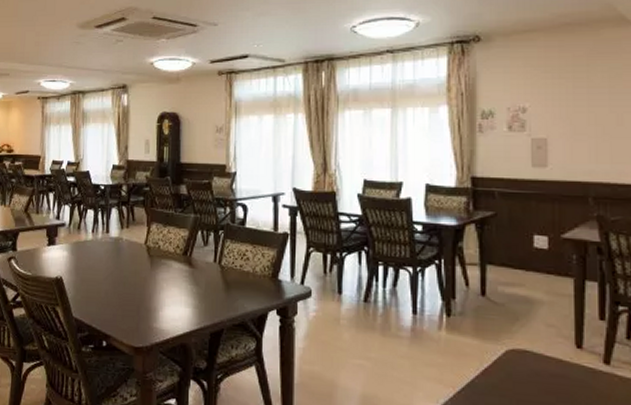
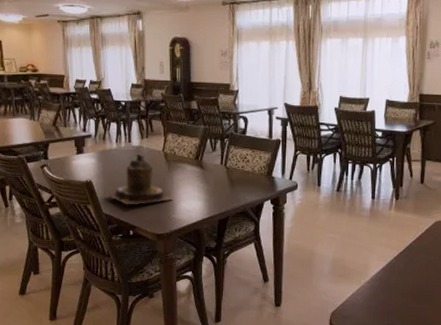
teapot: none [73,246,156,309] -> present [102,153,174,205]

